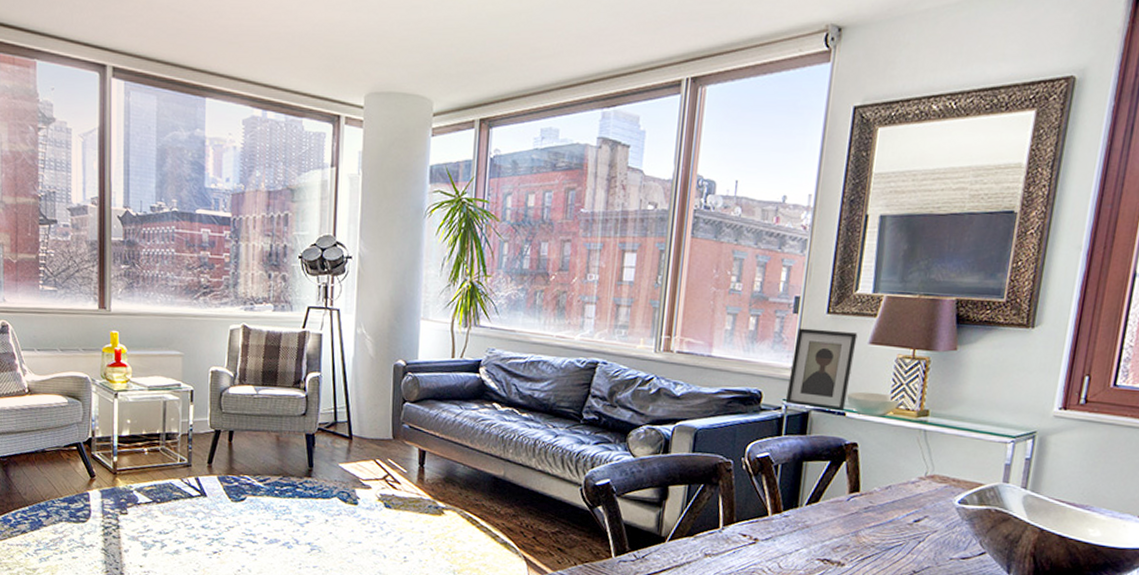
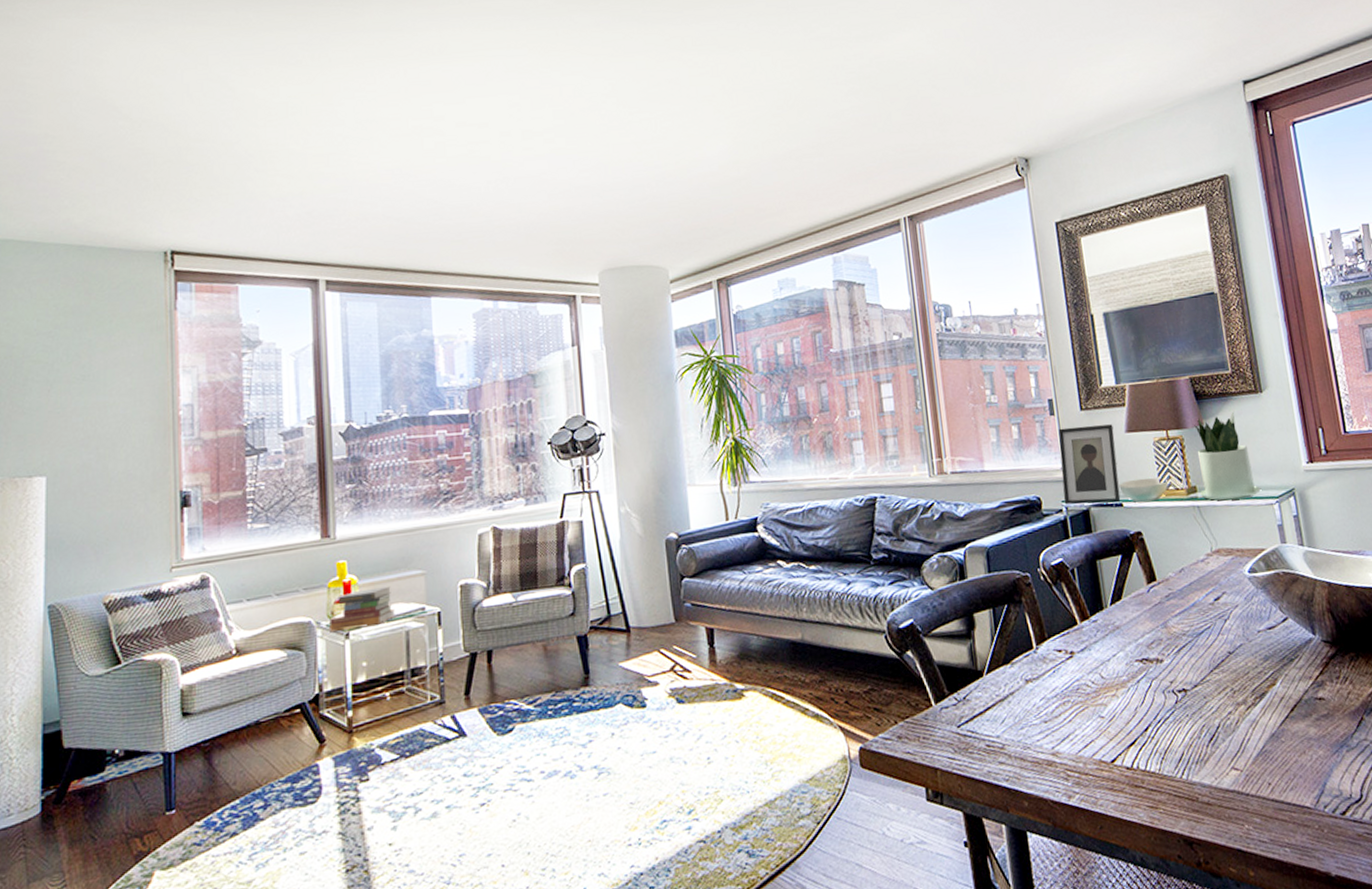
books: none [102,359,156,391] -> present [329,586,395,632]
planter: none [930,342,1000,432] -> present [1194,411,1261,501]

